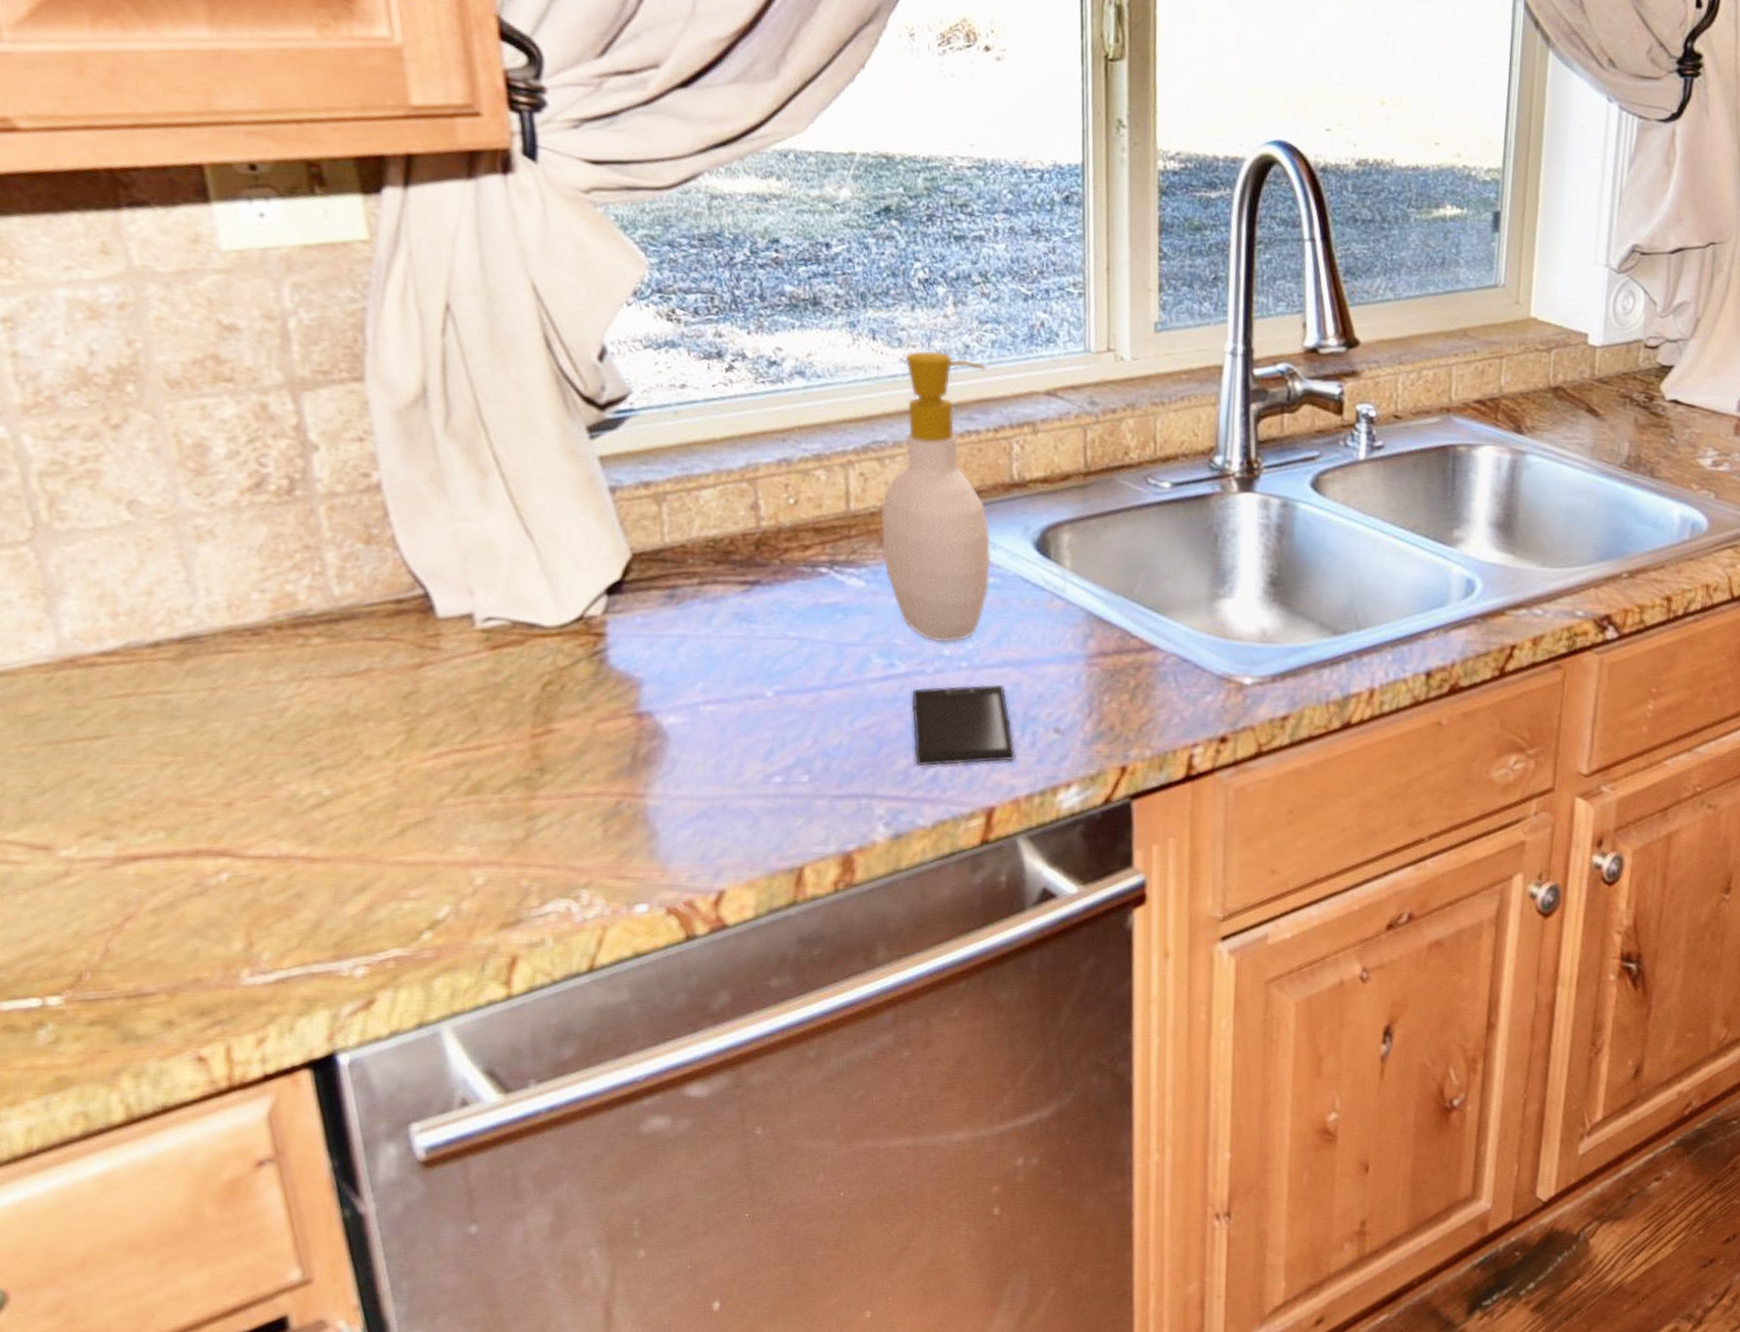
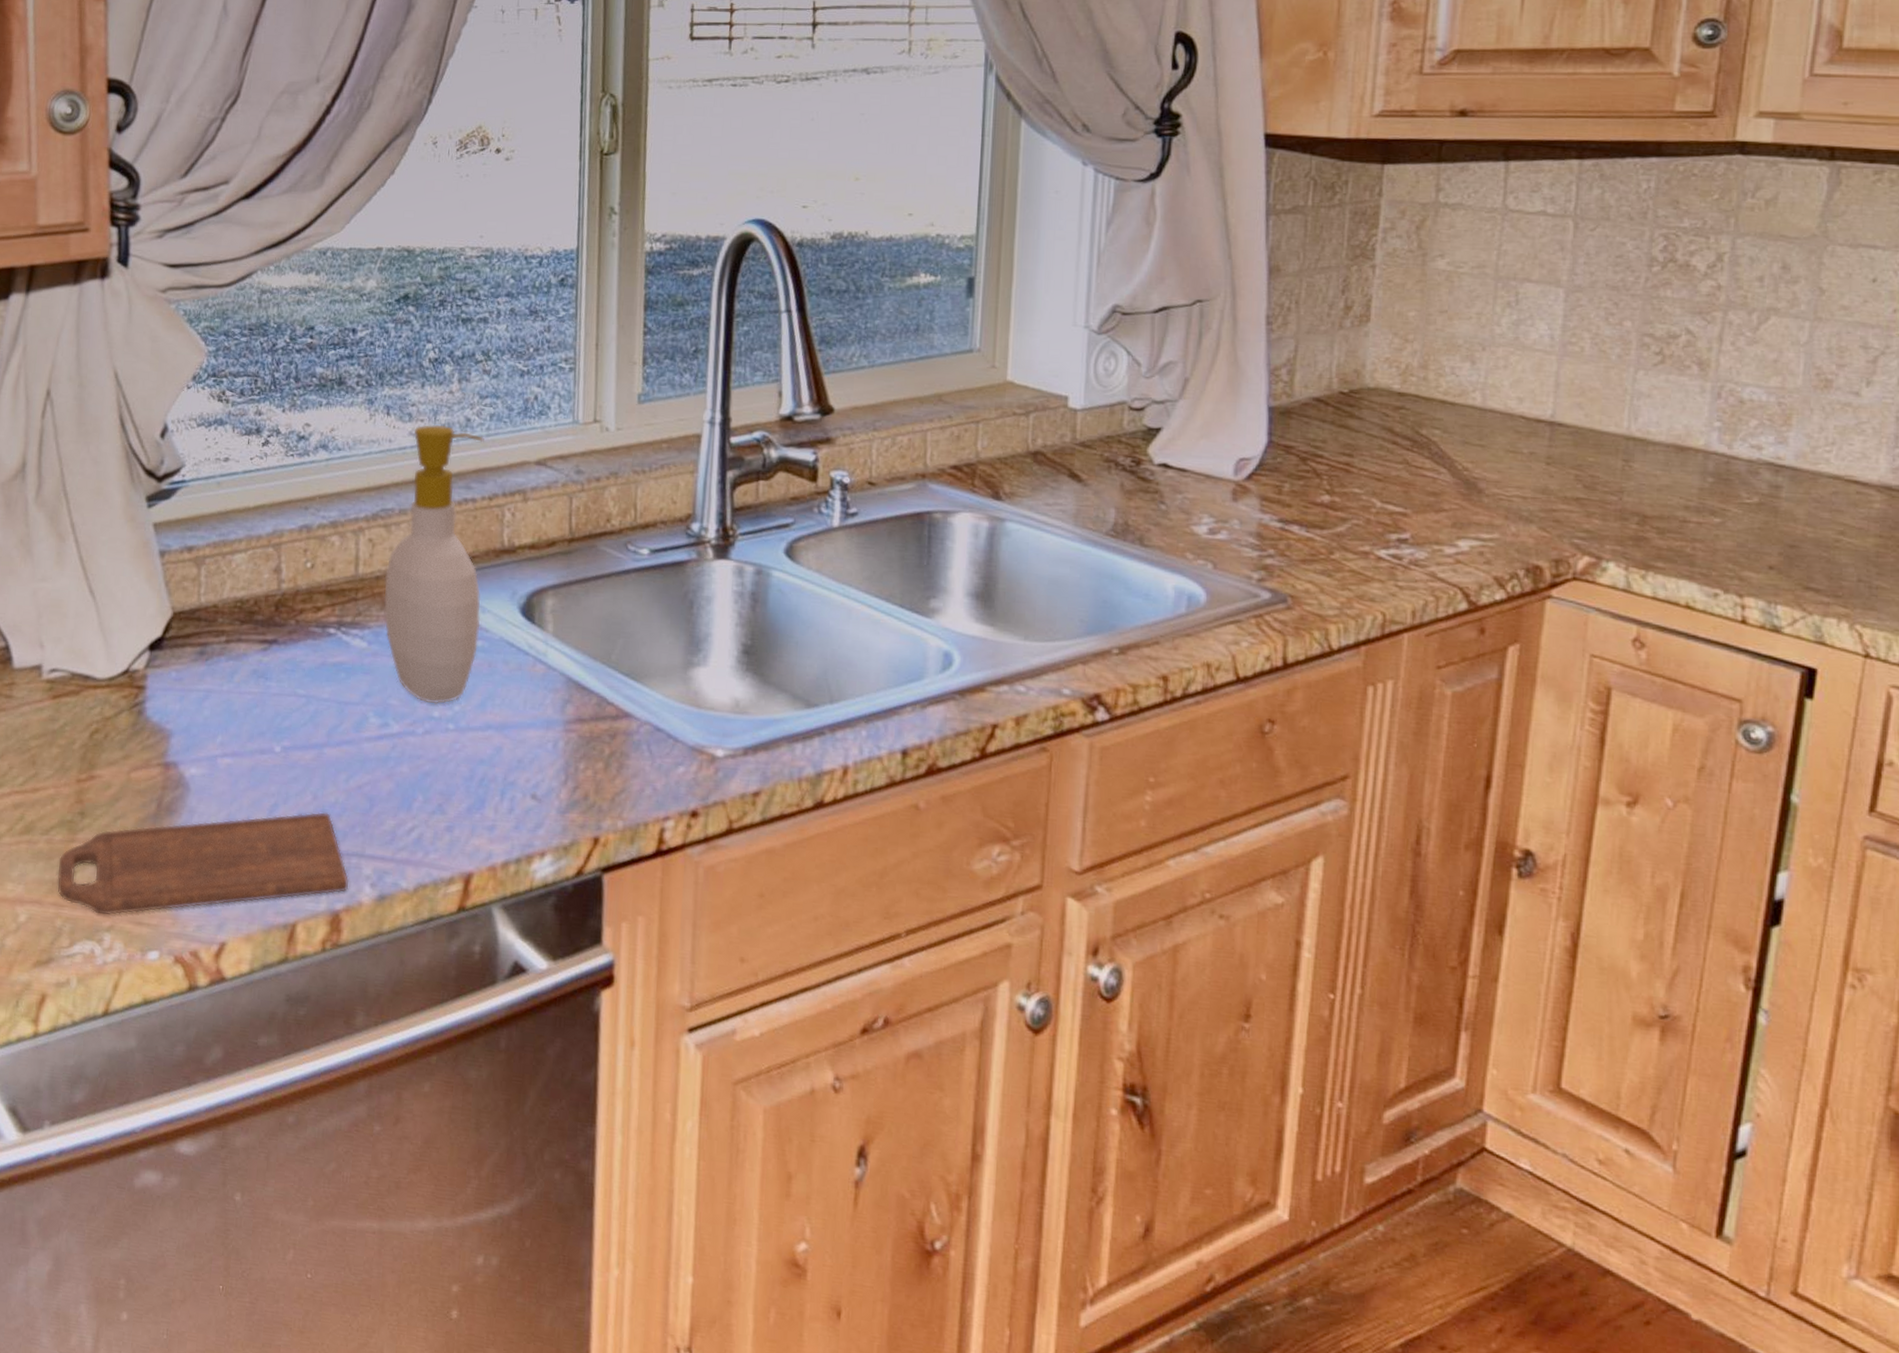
cutting board: none [517,755,861,872] -> present [57,812,349,916]
smartphone: present [911,684,1015,766] -> none [401,747,494,828]

